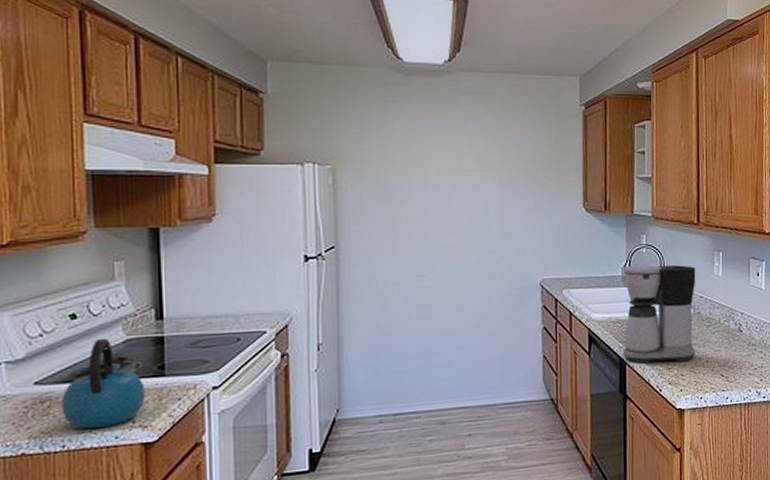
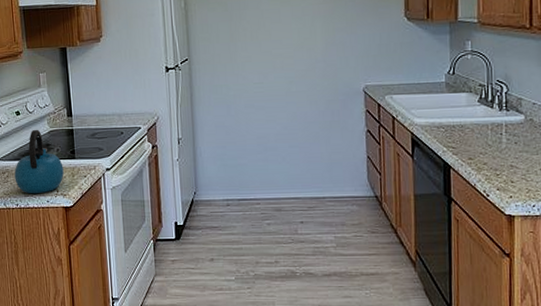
coffee maker: present [623,264,696,364] -> none [446,71,528,169]

